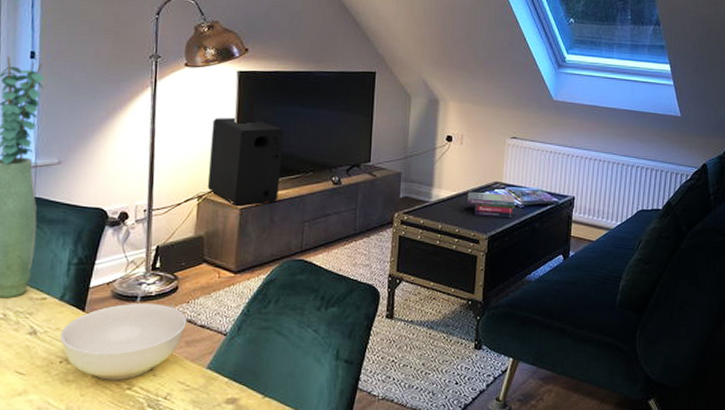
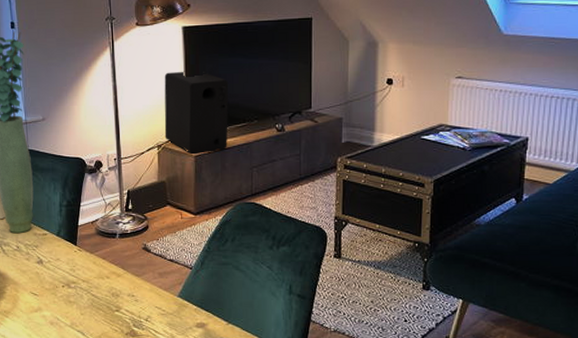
bowl: present [59,303,187,380] -> none [60,240,158,303]
books: present [468,191,516,218] -> none [411,135,463,161]

